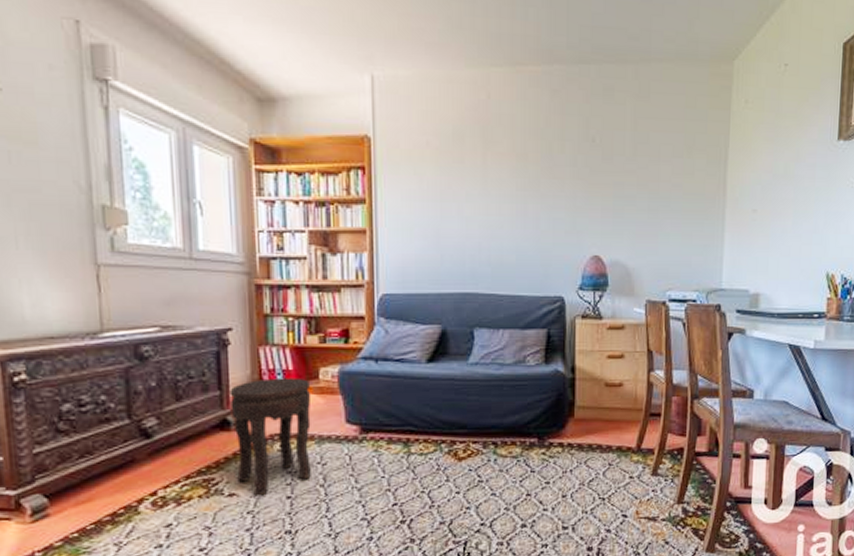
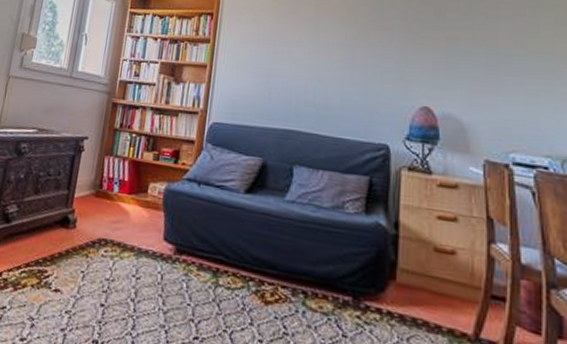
side table: present [230,377,312,496] -> none [64,185,140,298]

